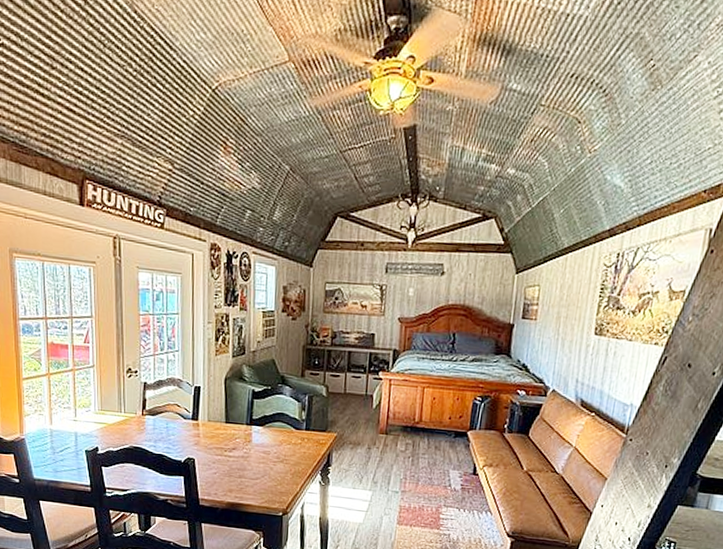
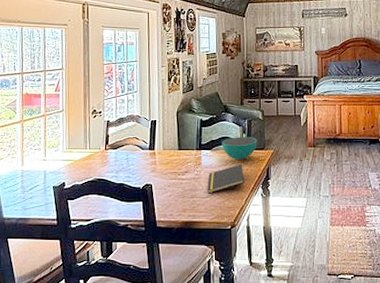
notepad: none [257,446,301,476] -> present [207,164,245,194]
bowl: none [276,414,318,441] -> present [222,137,257,160]

